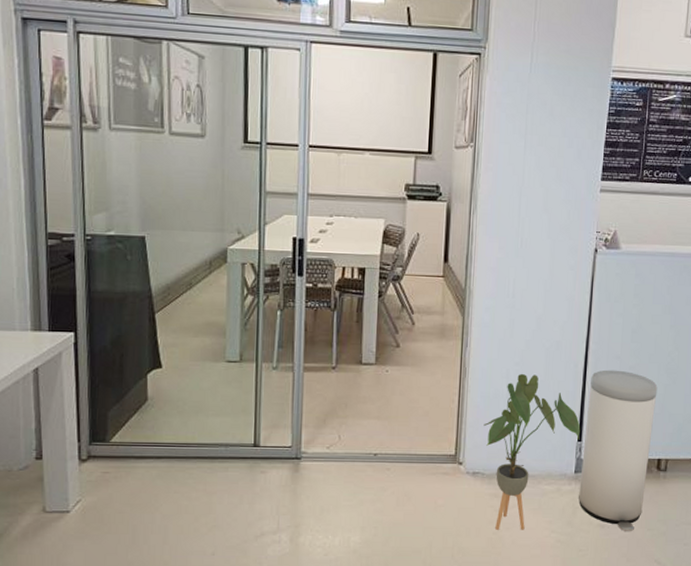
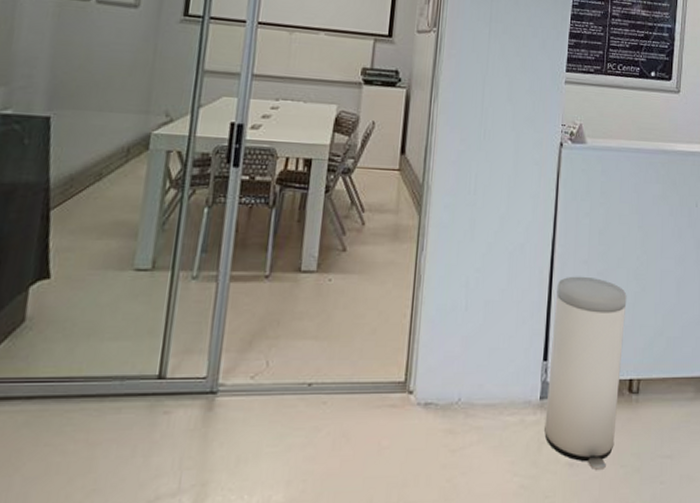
house plant: present [484,374,581,530] -> none [439,282,546,476]

